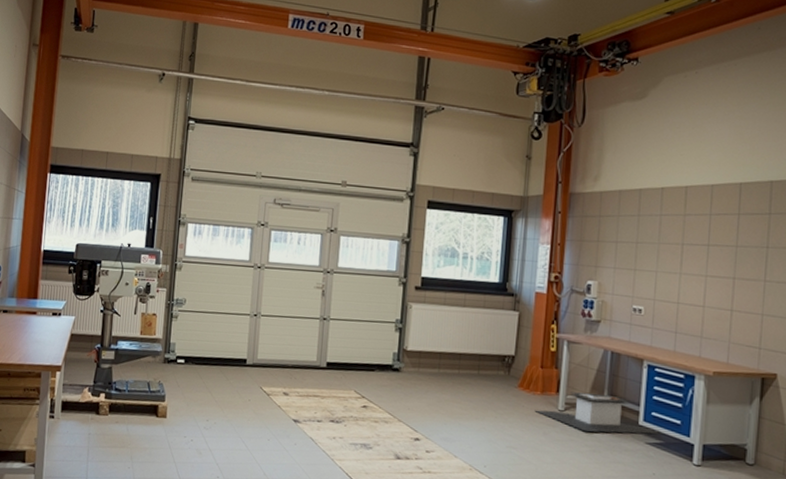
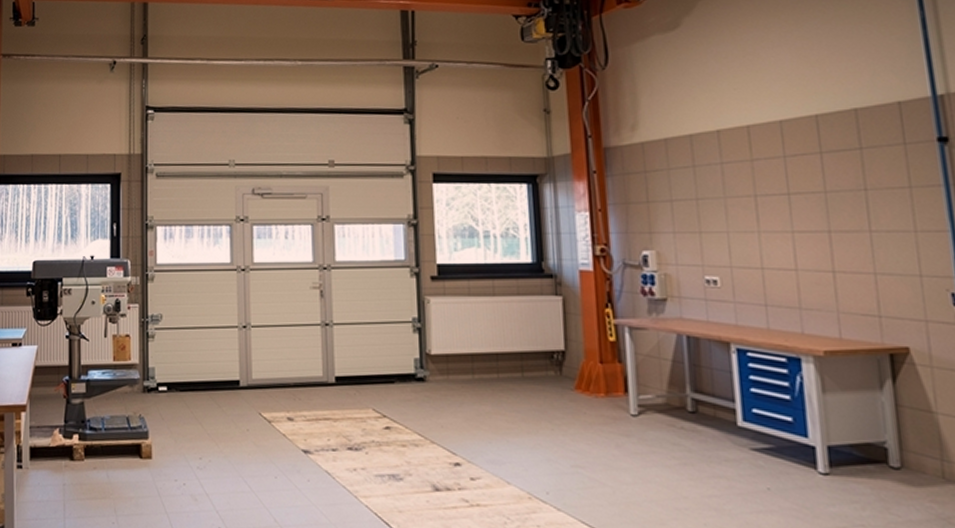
trash can: present [534,392,662,434] -> none [600,390,770,441]

